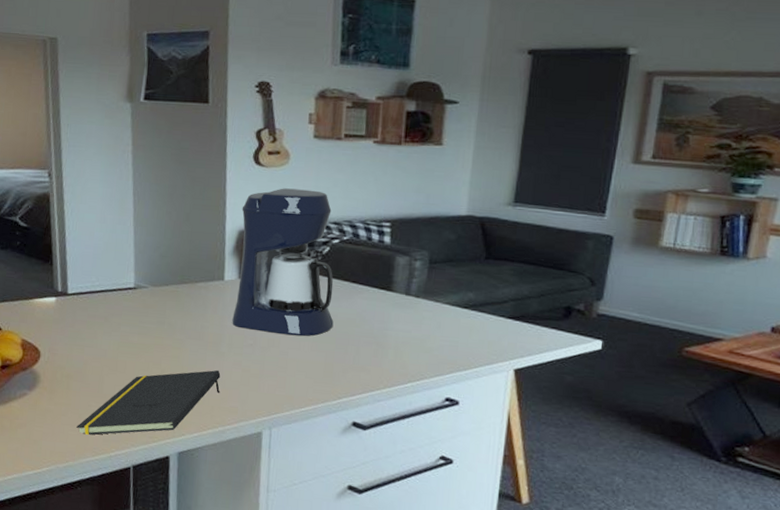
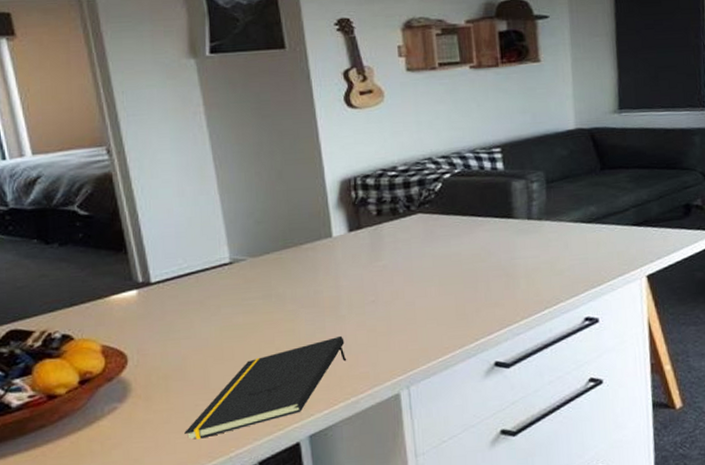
coffee maker: present [232,188,334,337] -> none [340,126,459,286]

